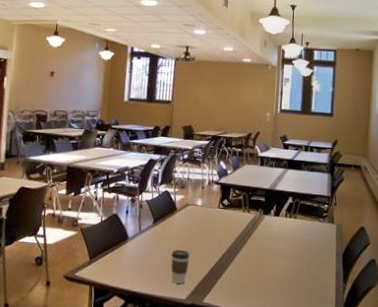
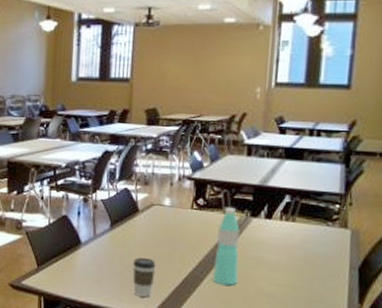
water bottle: none [234,206,255,272] -> present [211,207,240,286]

